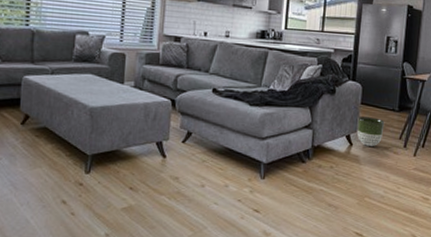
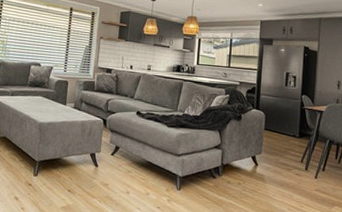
planter: present [357,116,385,146] -> none [261,140,287,167]

